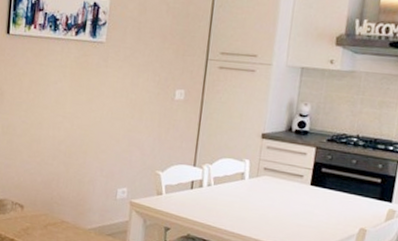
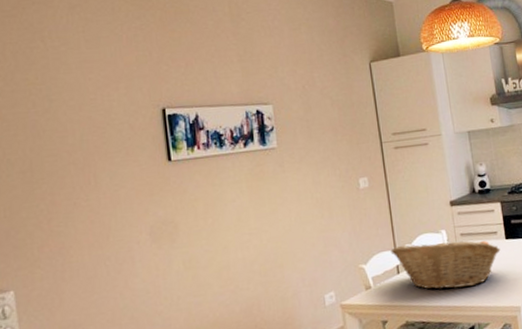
fruit basket: none [189,163,302,221] -> present [390,238,501,290]

